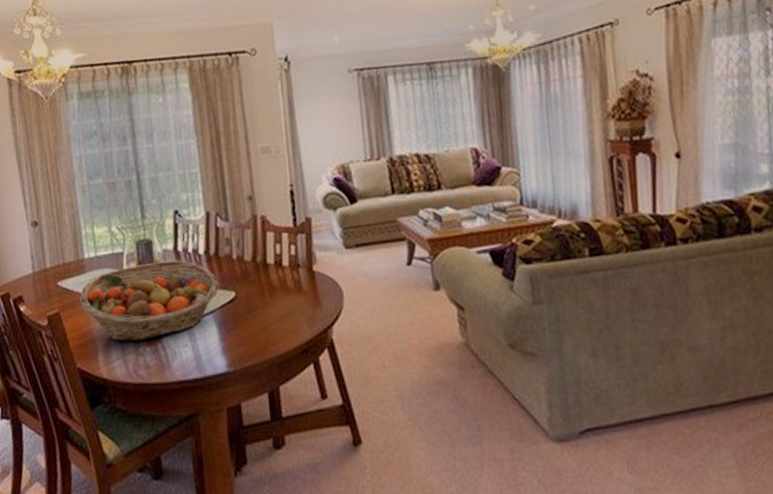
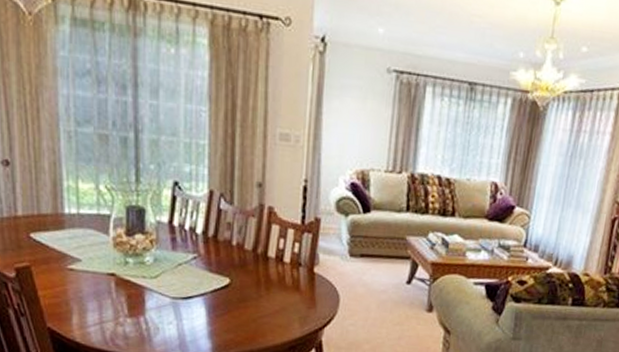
fruit basket: present [80,260,219,342] -> none [56,232,214,311]

